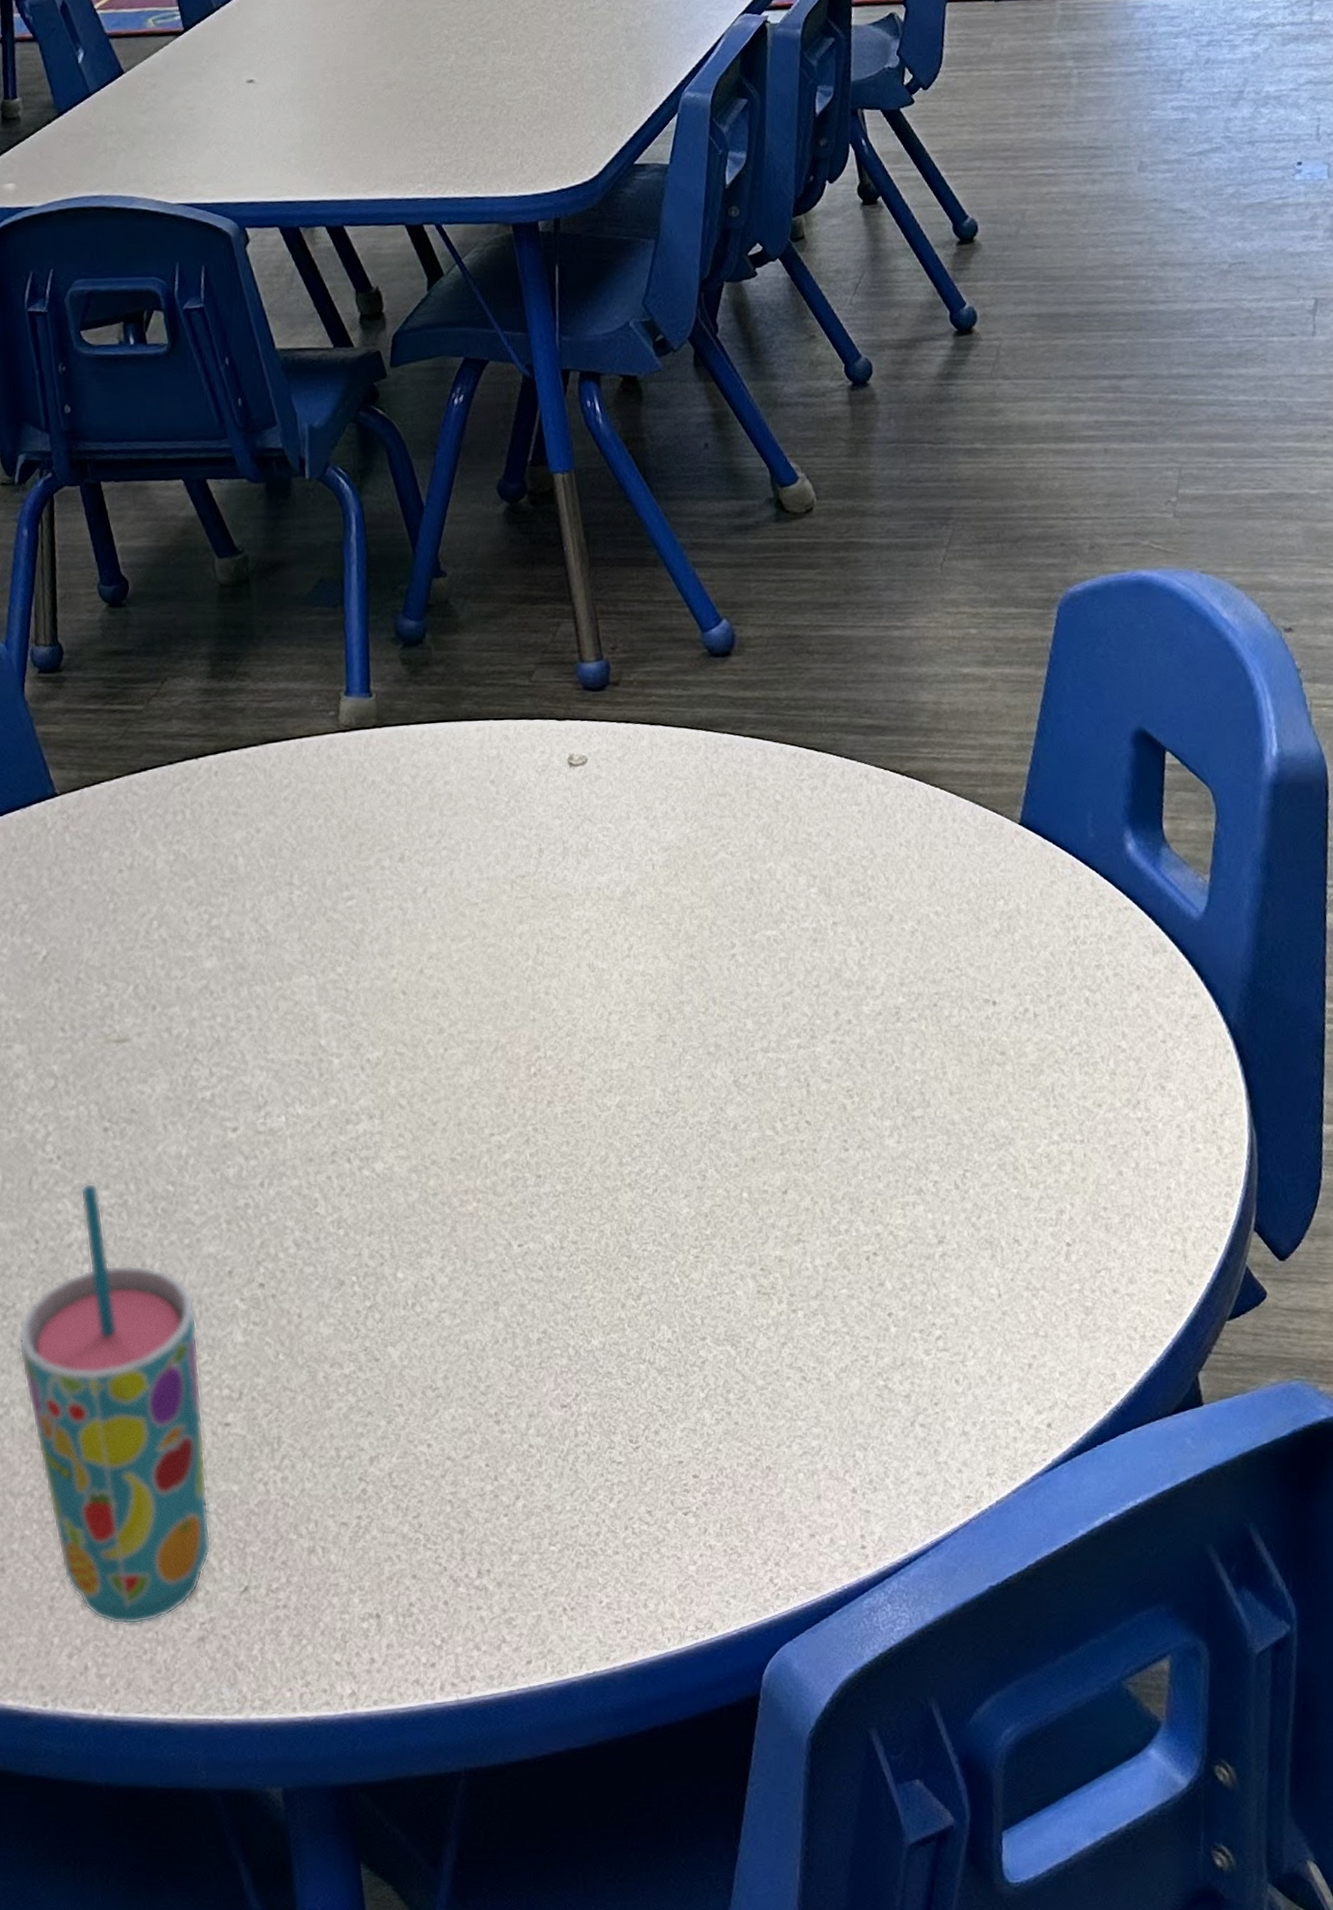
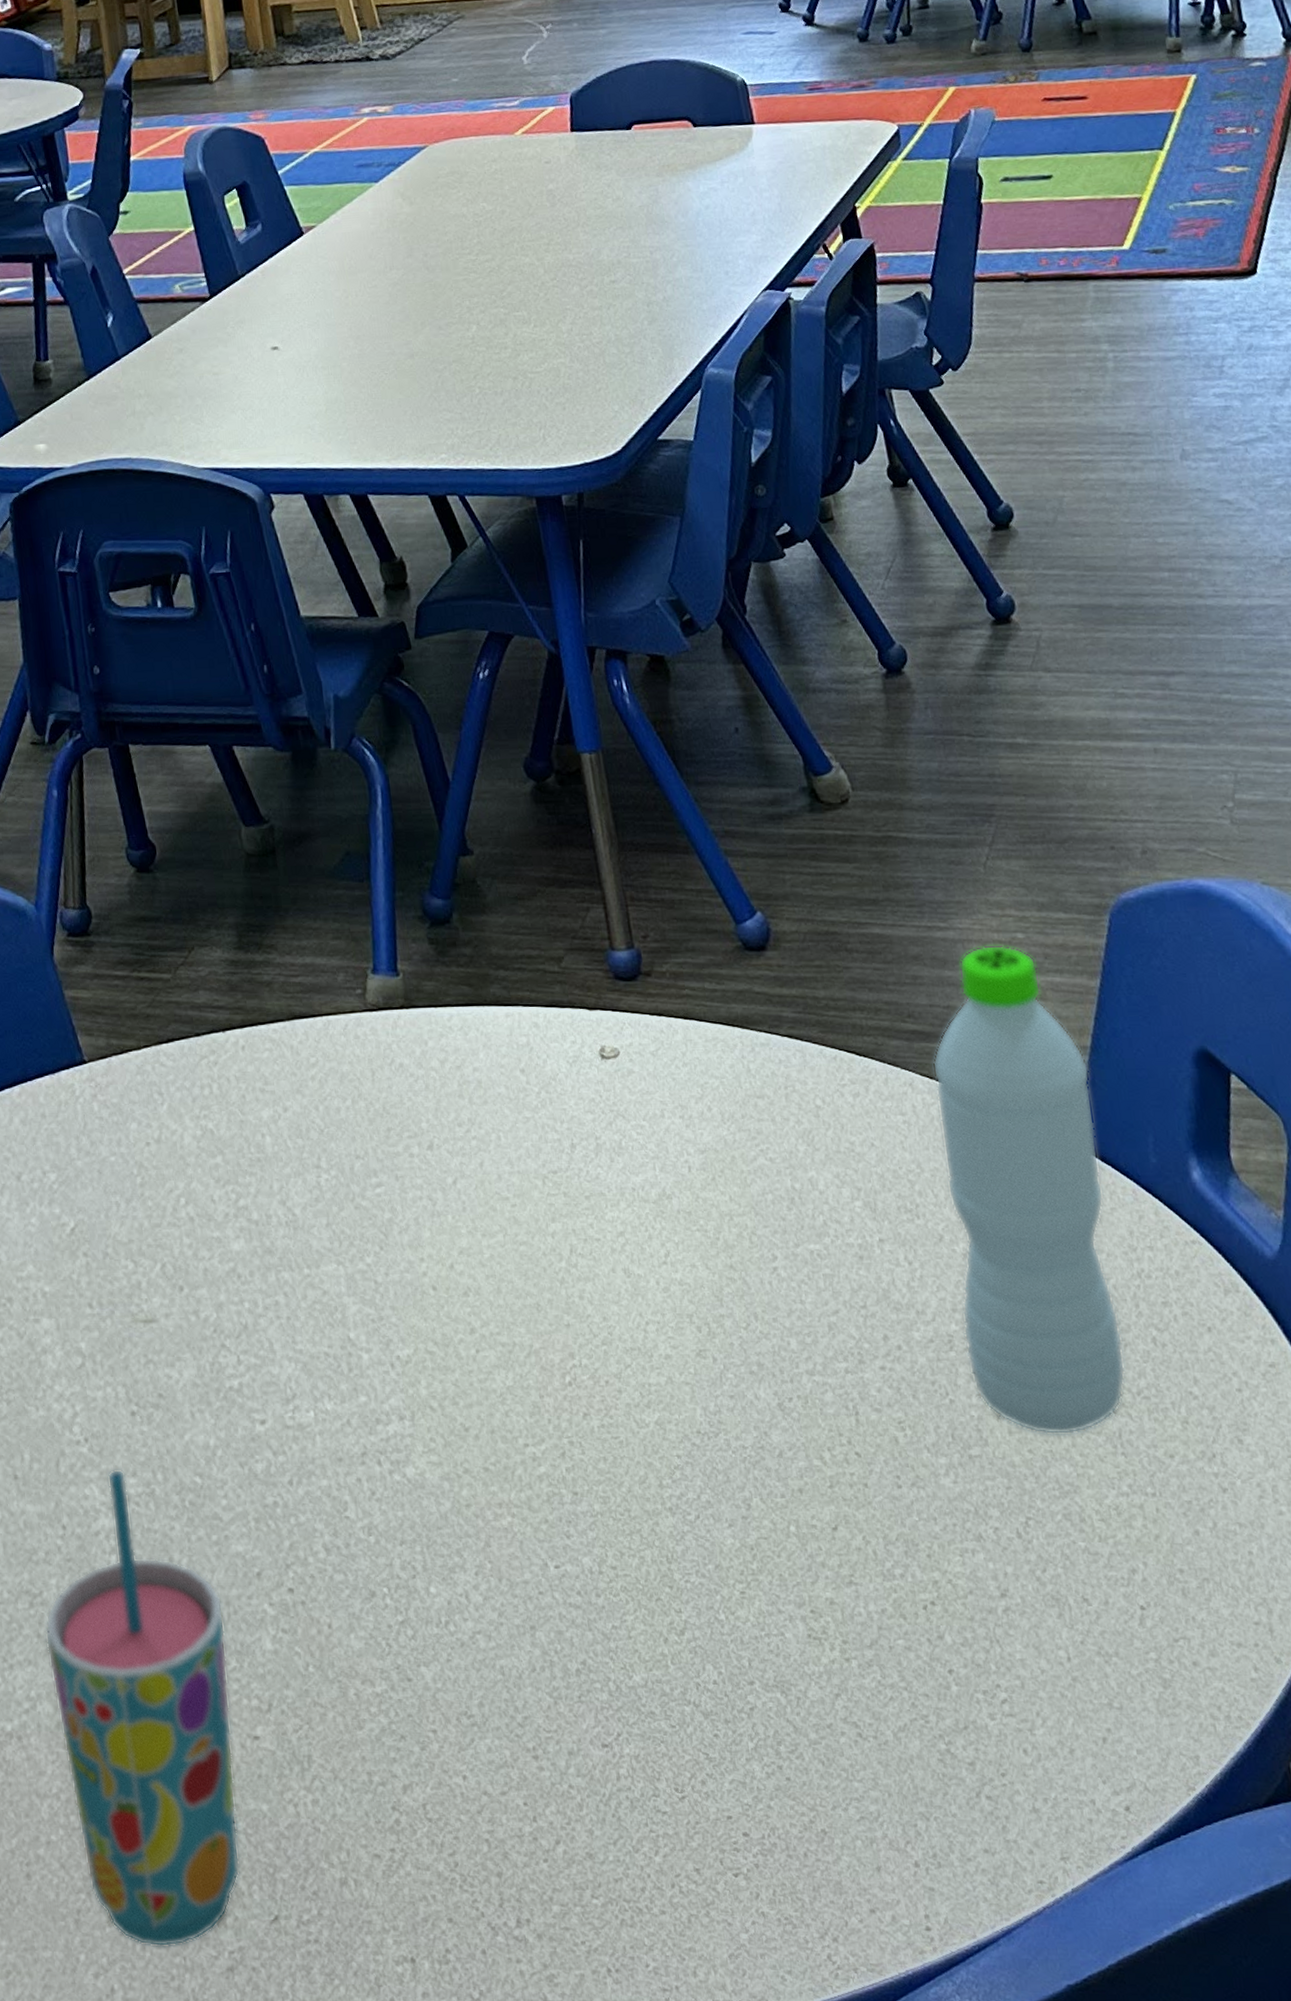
water bottle: none [887,640,1060,1094] -> present [932,945,1126,1435]

